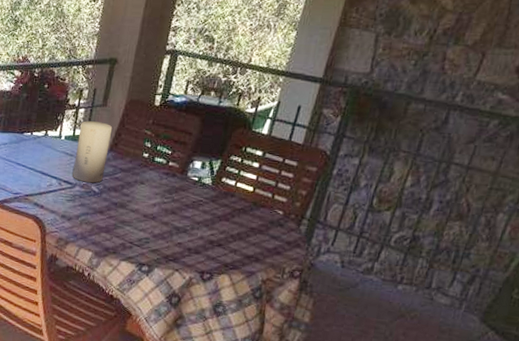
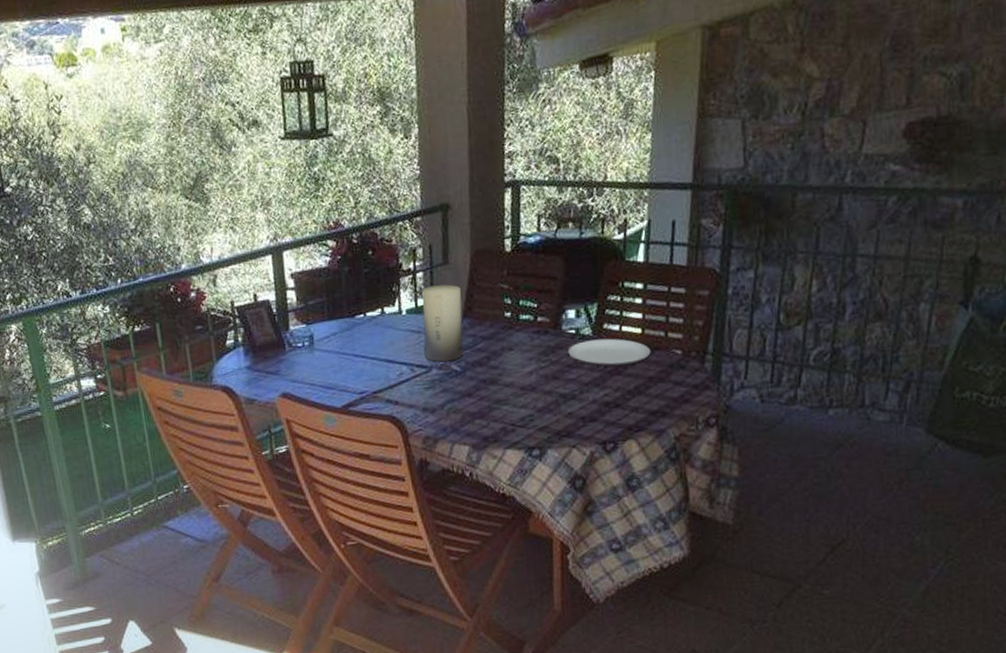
plate: none [188,188,258,215] -> present [567,338,651,368]

